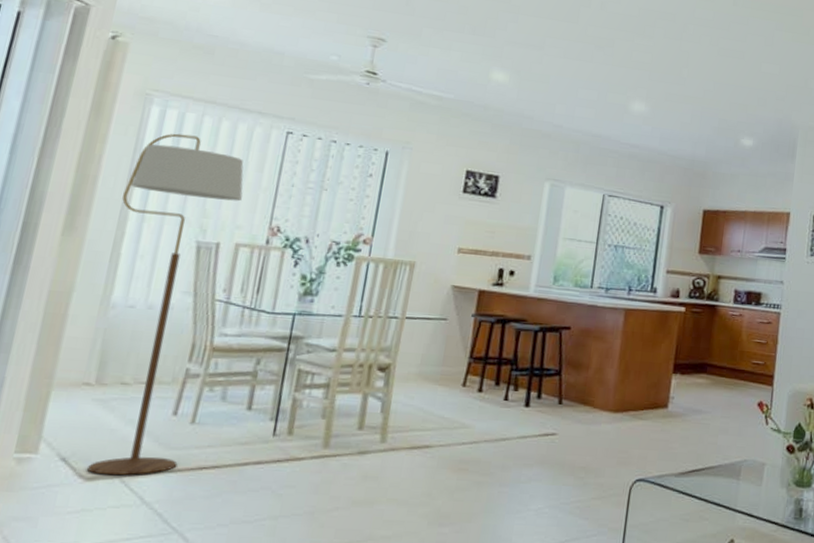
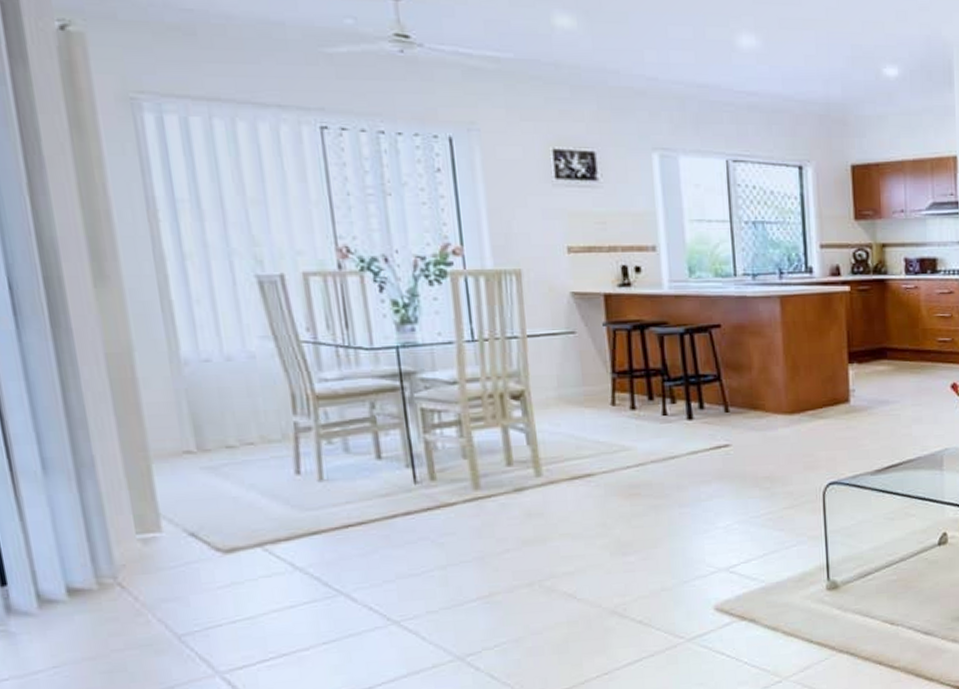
floor lamp: present [86,133,244,476] -> none [148,145,319,546]

